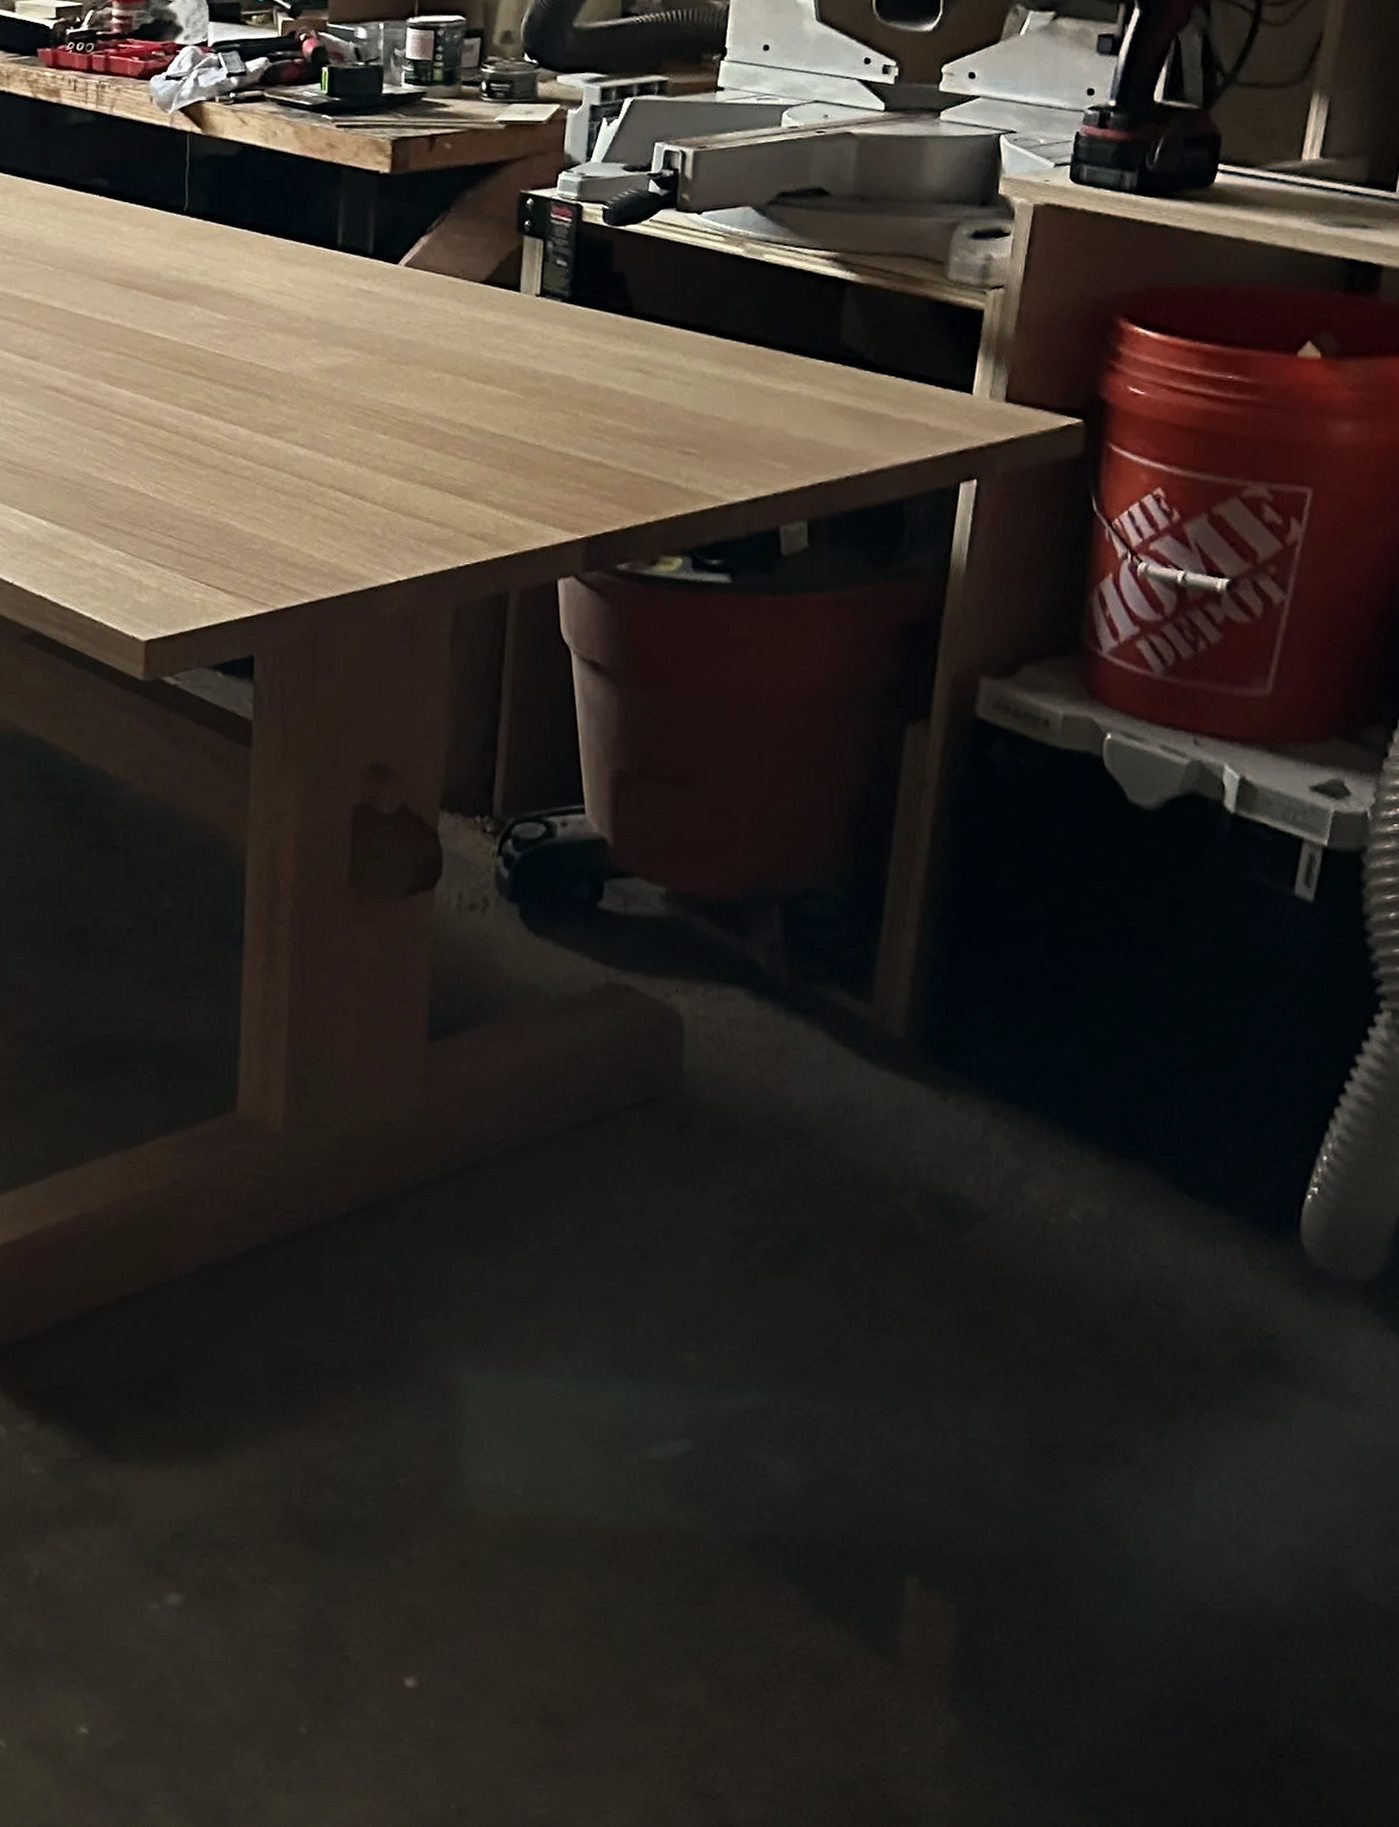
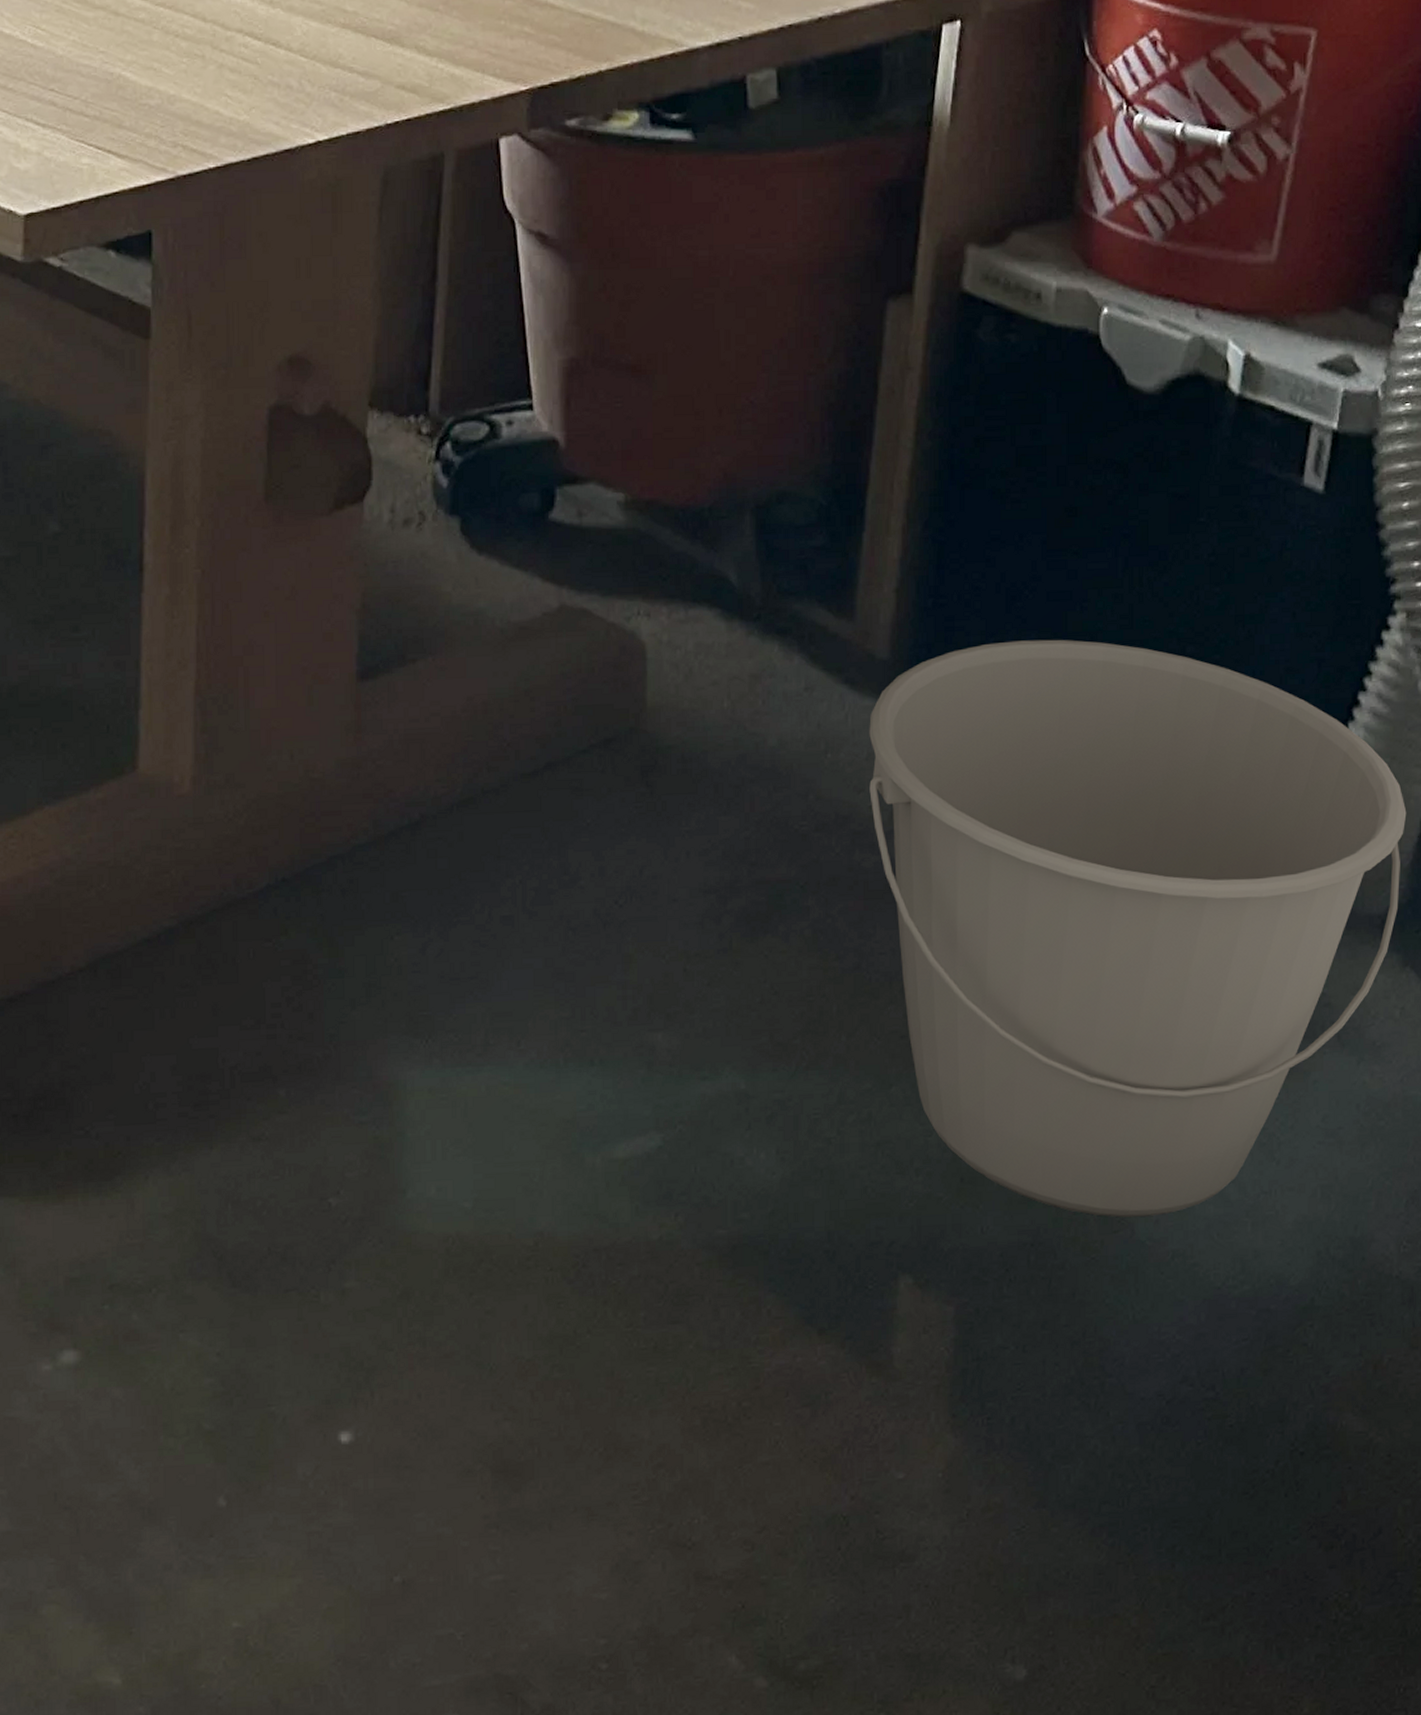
bucket: none [884,1025,1390,1537] -> present [869,639,1407,1218]

